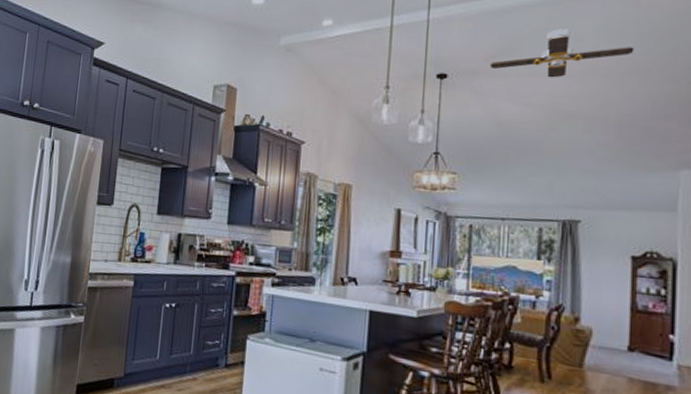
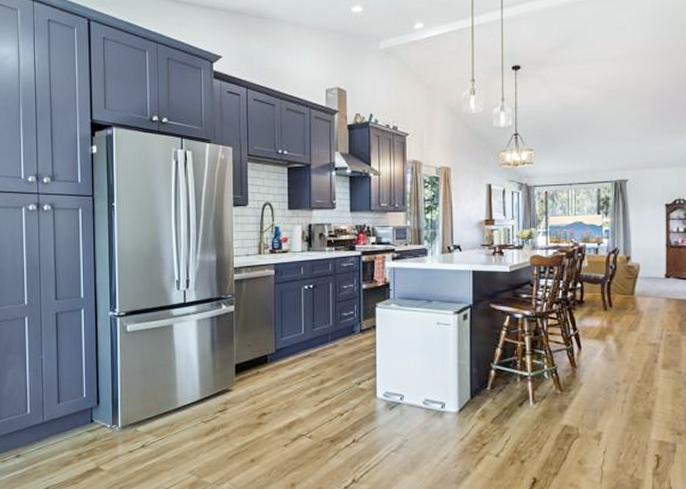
ceiling fan: present [490,29,634,78] -> none [554,21,662,63]

